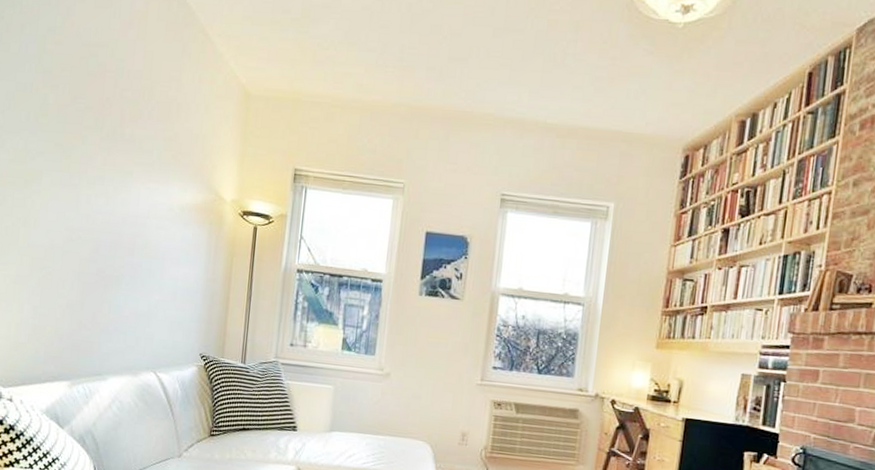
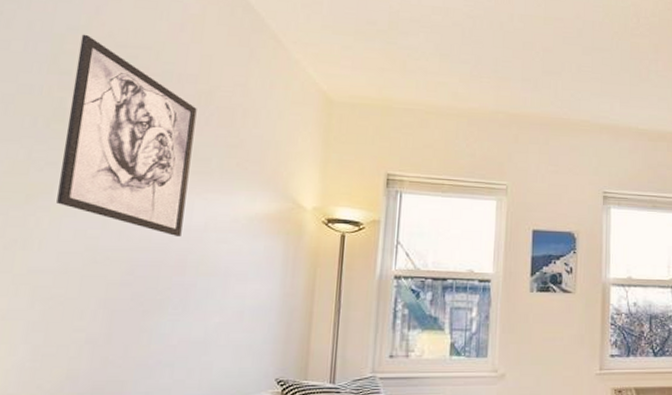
wall art: none [45,34,142,221] -> present [57,34,197,236]

